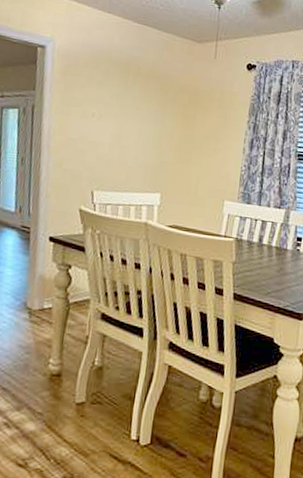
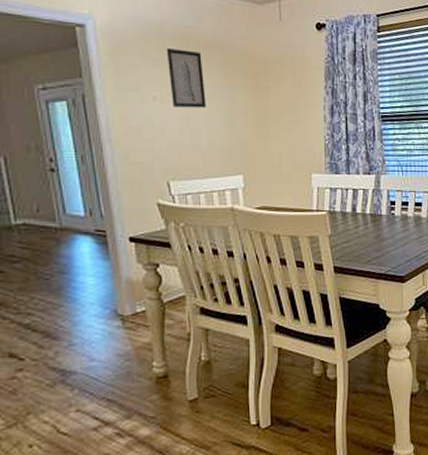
wall art: none [108,72,141,129] -> present [166,47,206,108]

